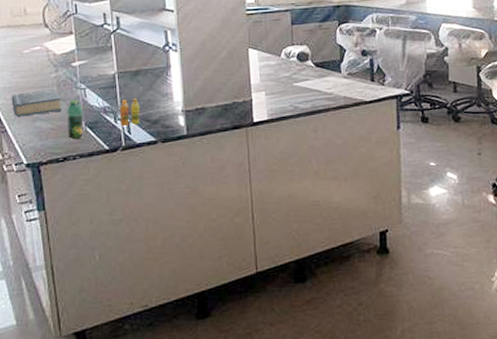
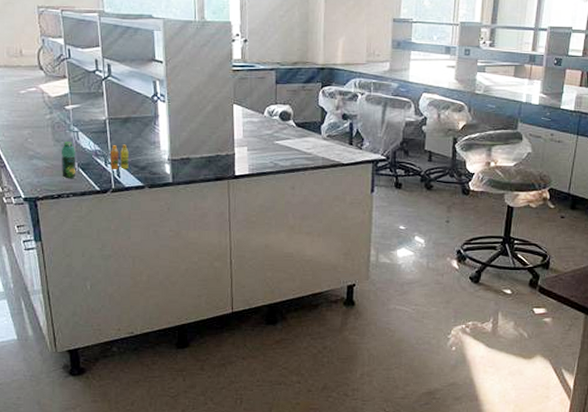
book: present [11,88,63,117] -> none [9,129,57,154]

